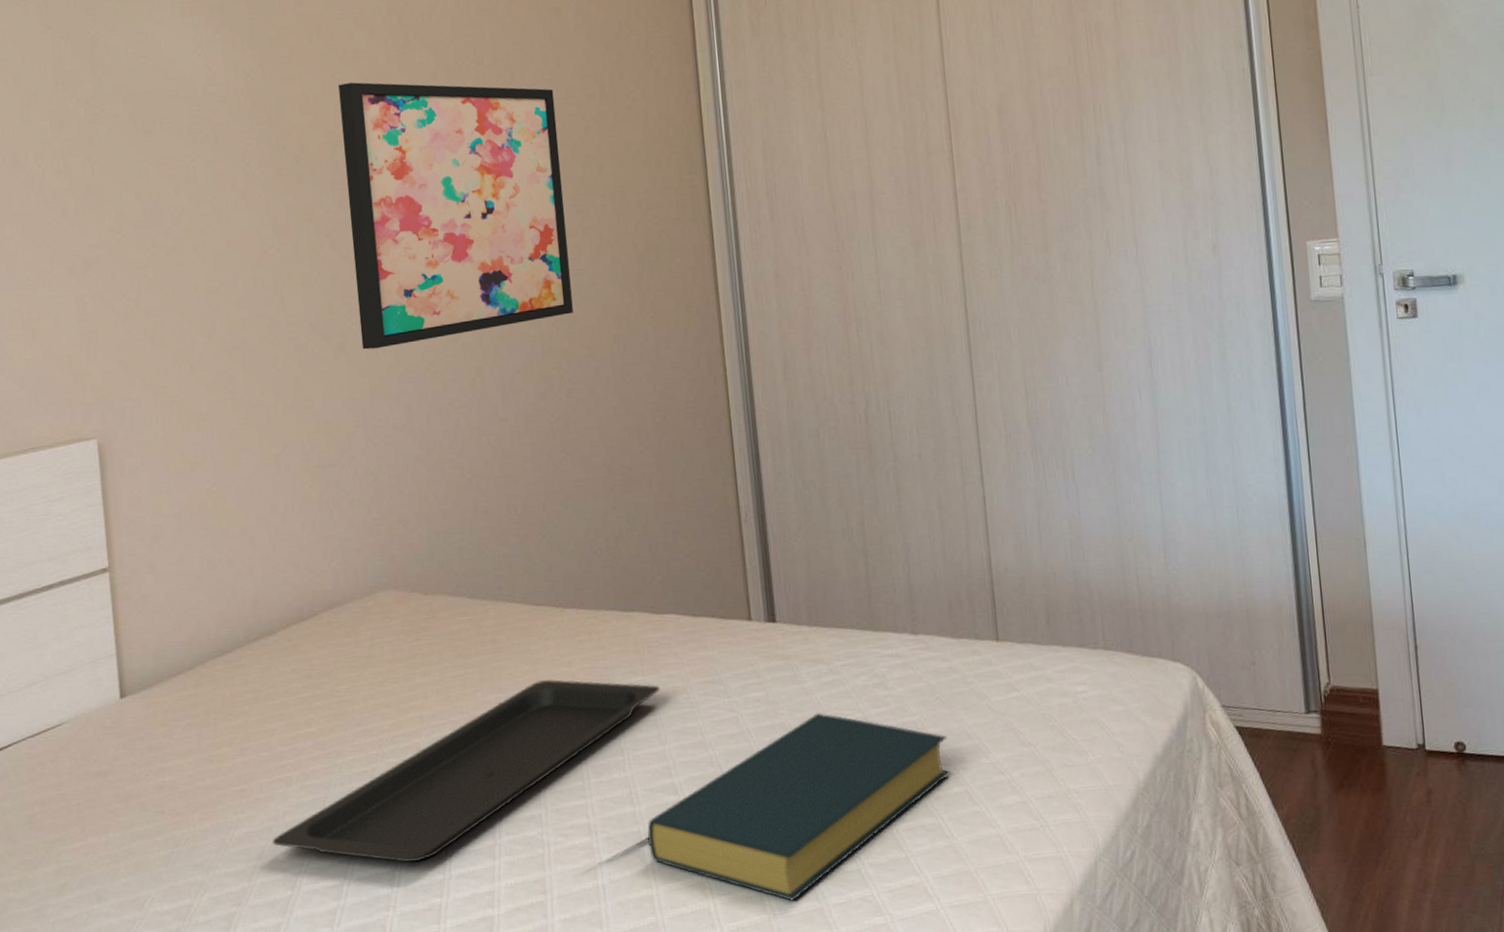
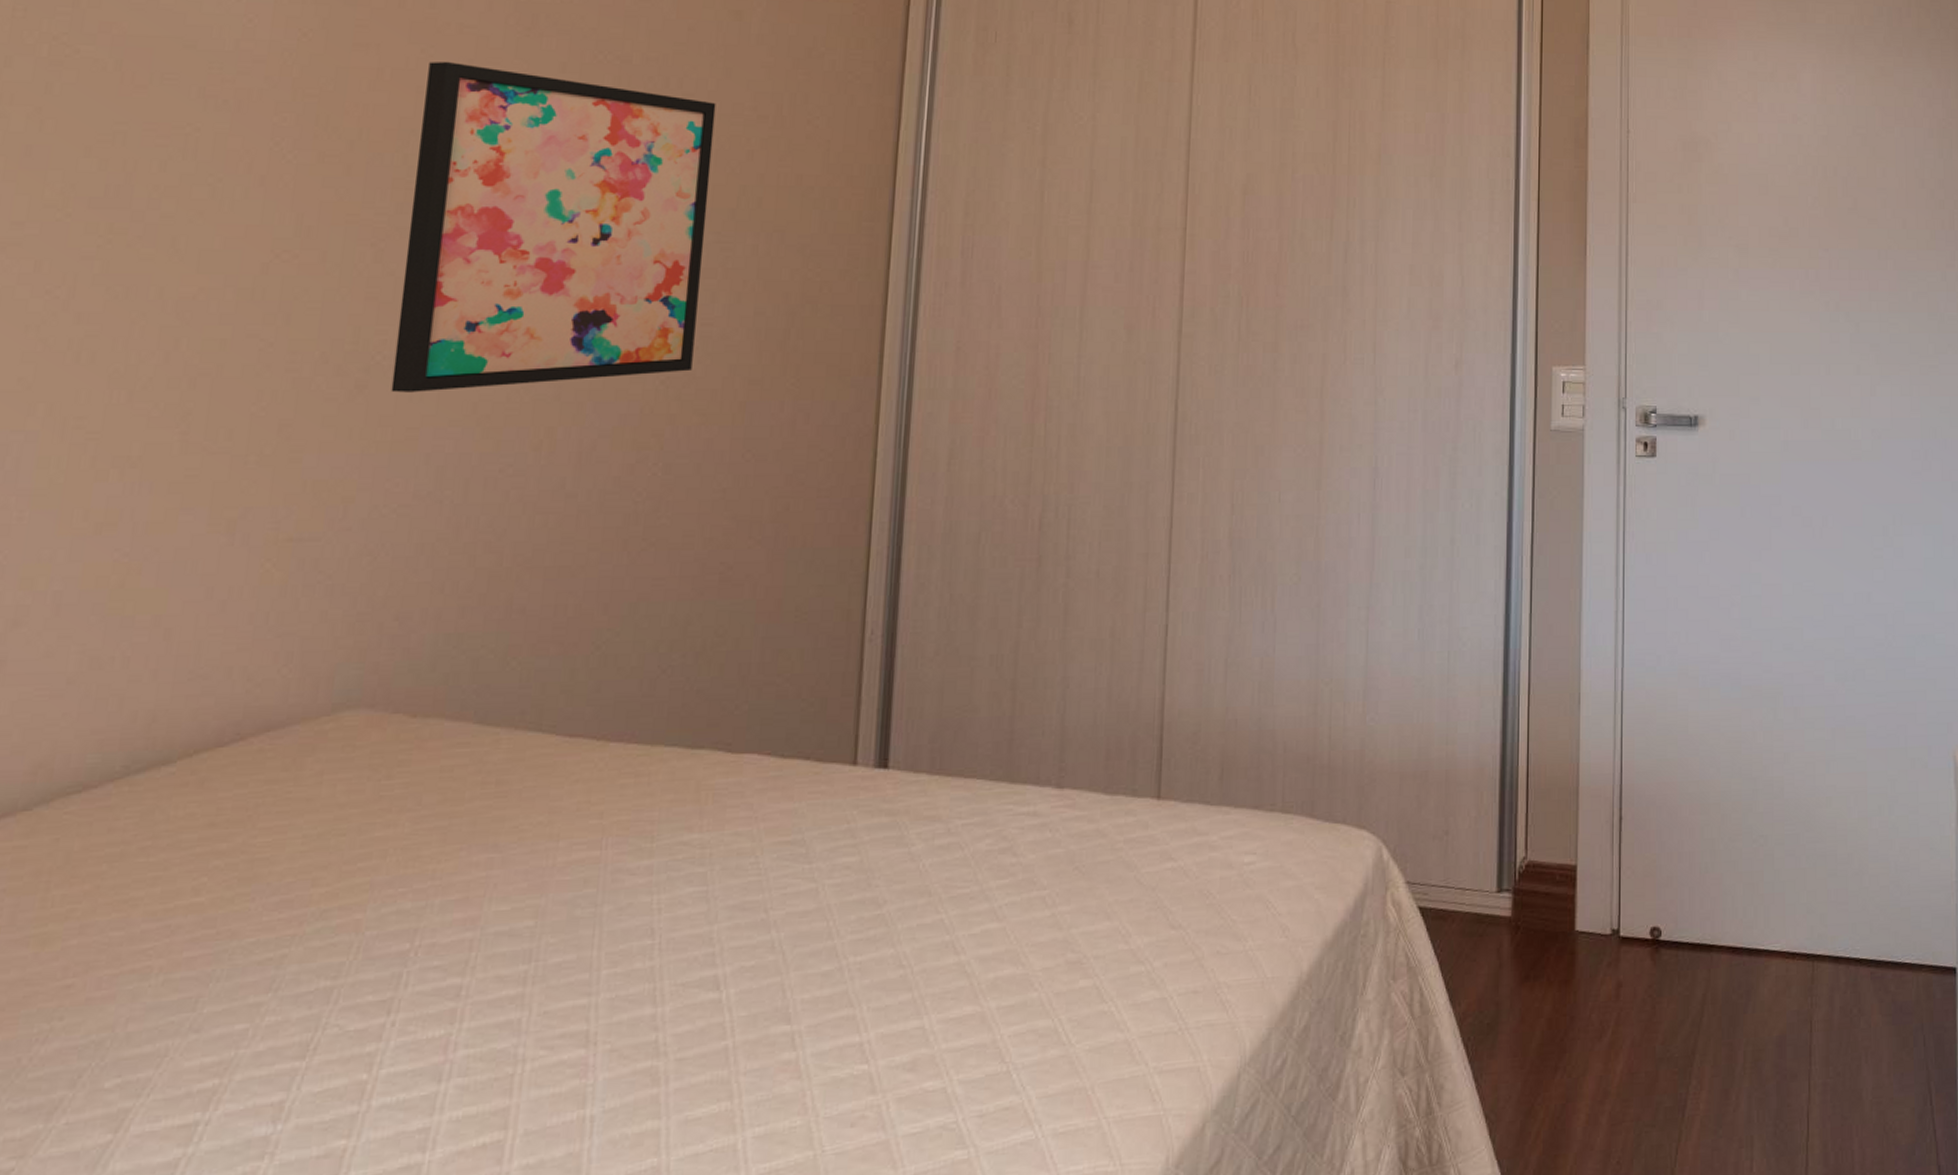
serving tray: present [272,679,660,863] -> none [98,834,720,1090]
hardback book: present [647,712,951,901] -> none [665,883,1081,1132]

